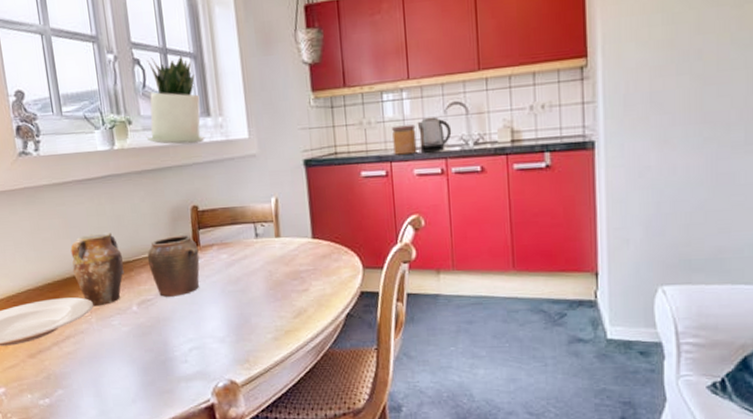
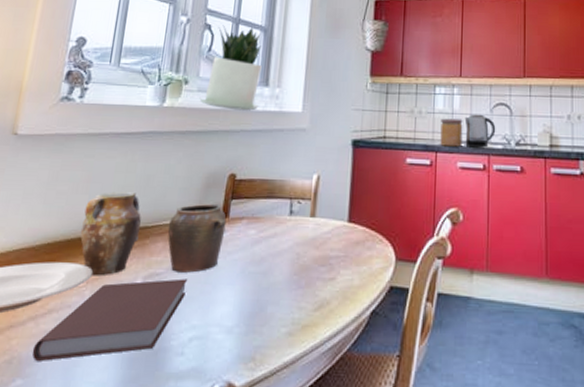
book: none [63,302,178,375] -> present [32,278,187,361]

